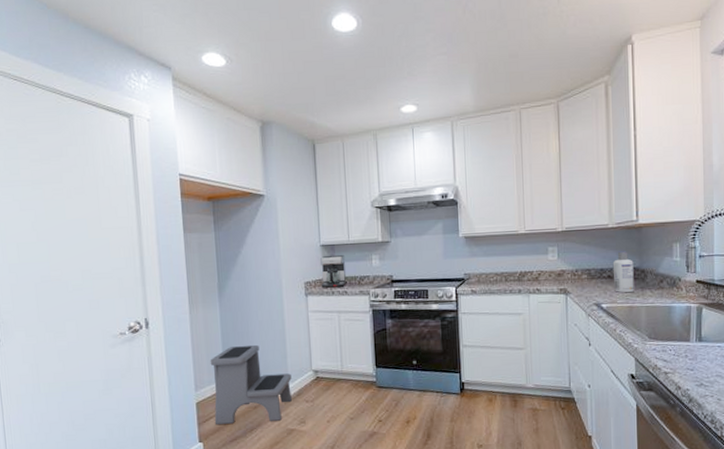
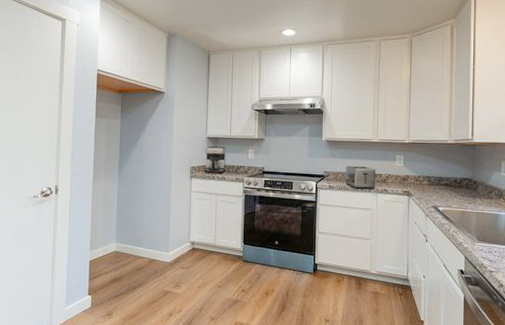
step stool: present [210,344,292,424] -> none [103,215,172,283]
toaster: none [489,263,526,292] -> present [345,166,376,190]
screw cap bottle: present [612,251,634,293] -> none [449,164,467,200]

